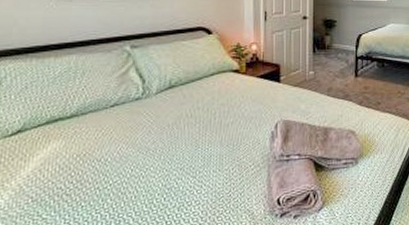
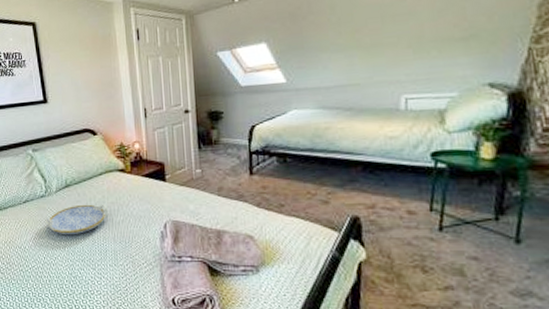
serving tray: none [137,106,217,142] -> present [45,204,107,235]

